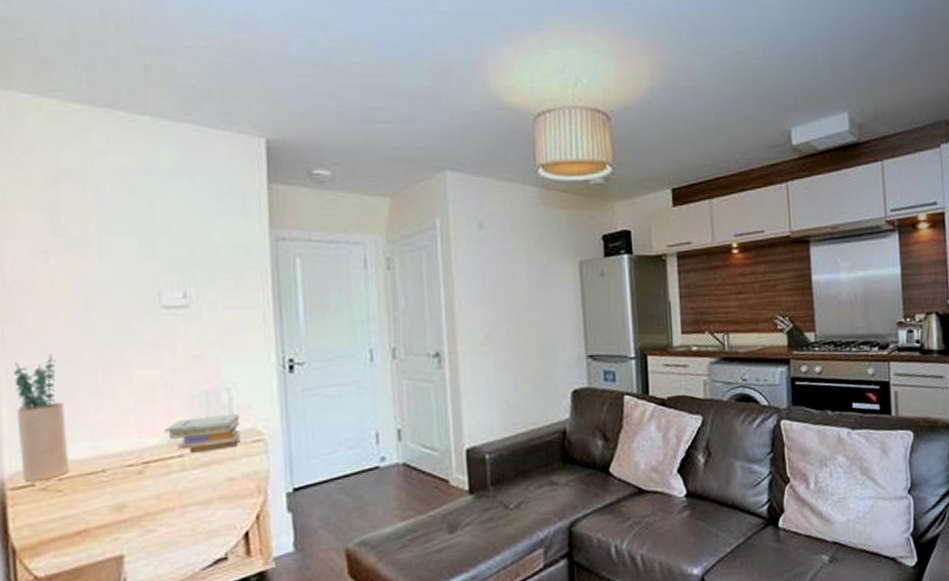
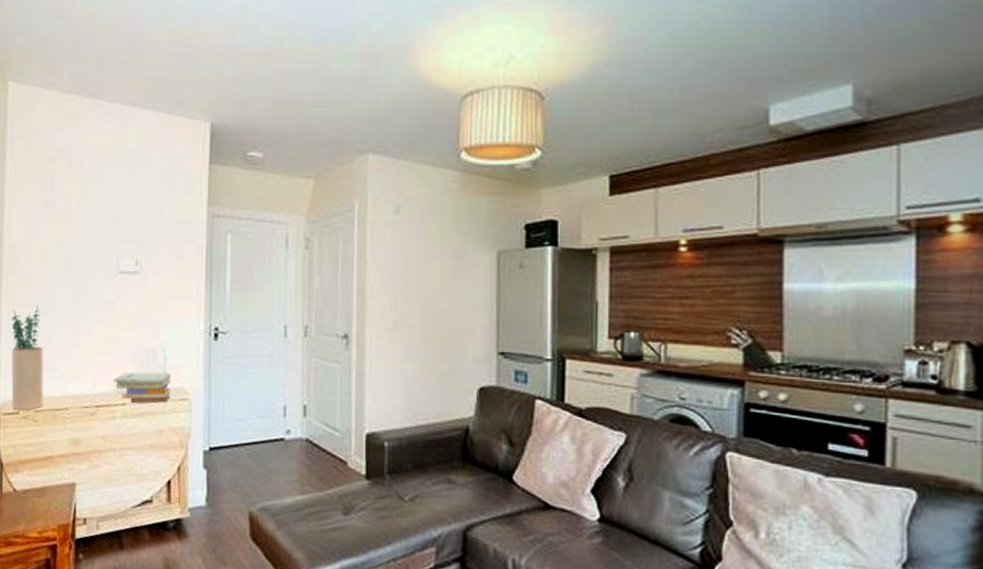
kettle: none [685,324,712,353] -> present [613,329,645,362]

